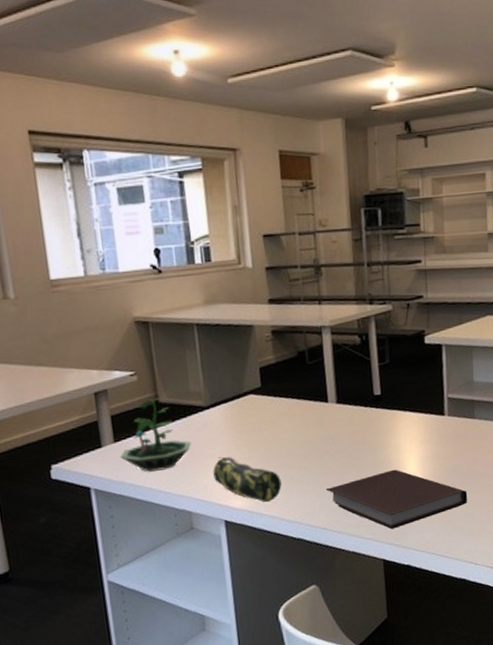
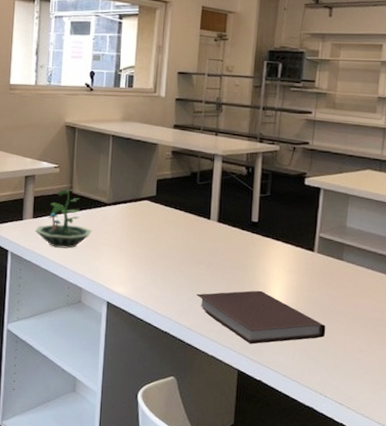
pencil case: present [213,456,282,503] -> none [104,247,159,295]

